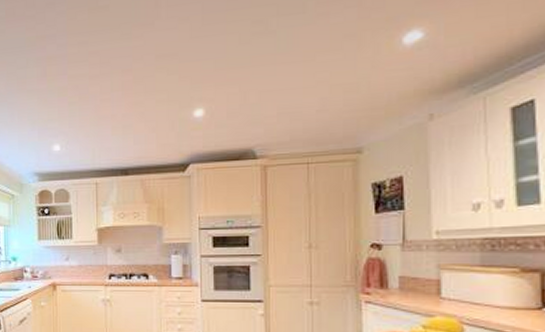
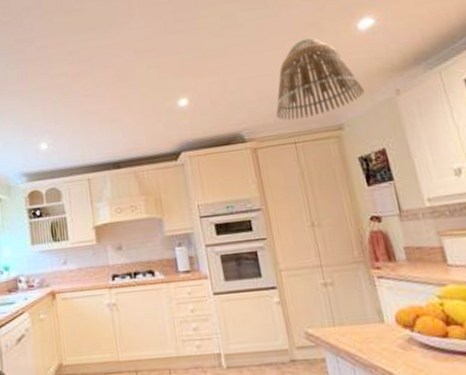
lamp shade: none [293,50,393,139] -> present [275,37,364,120]

